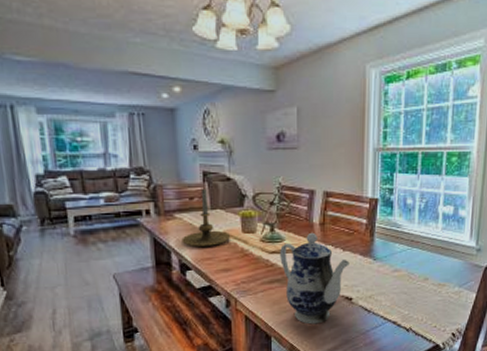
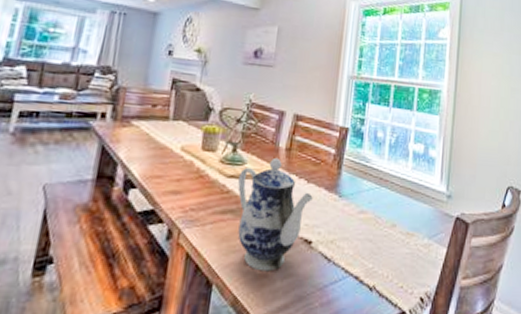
candle holder: present [181,189,231,248] -> none [133,97,189,163]

